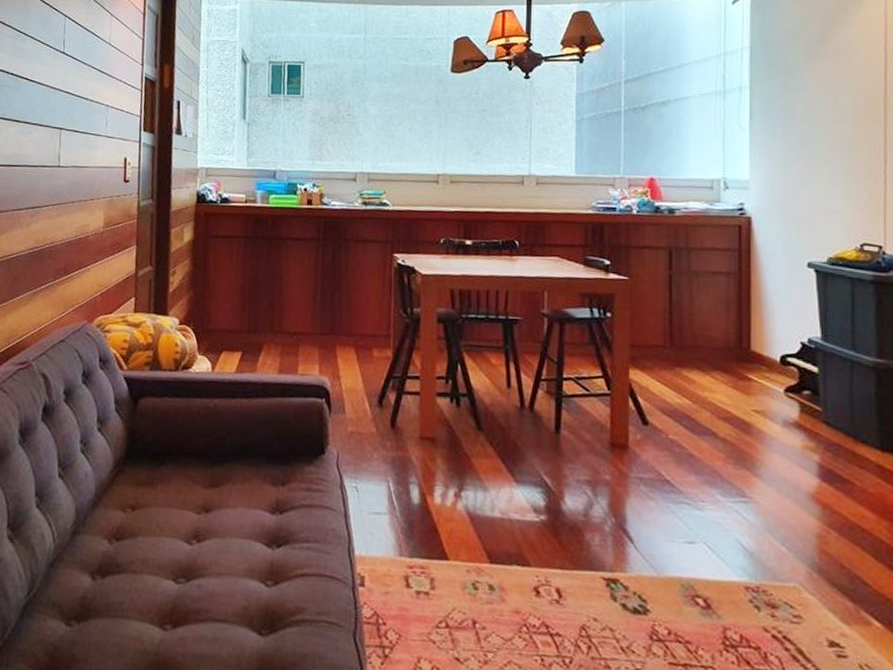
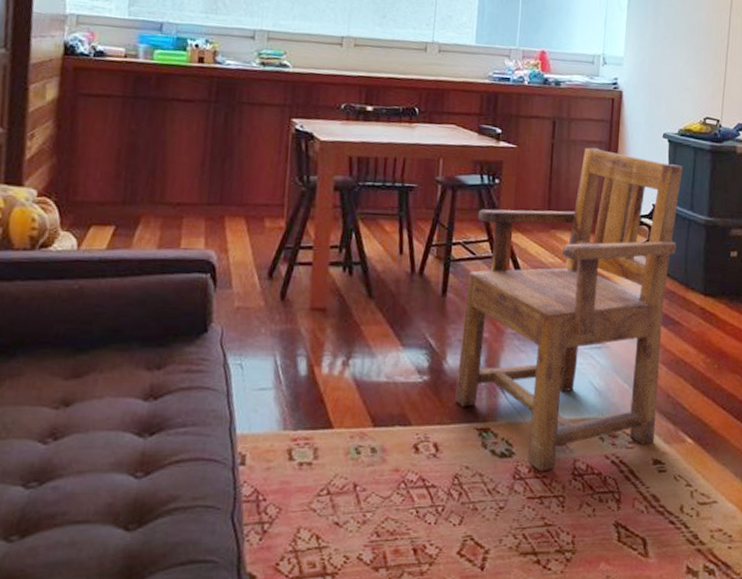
armchair: none [577,279,837,637] -> present [455,147,683,472]

